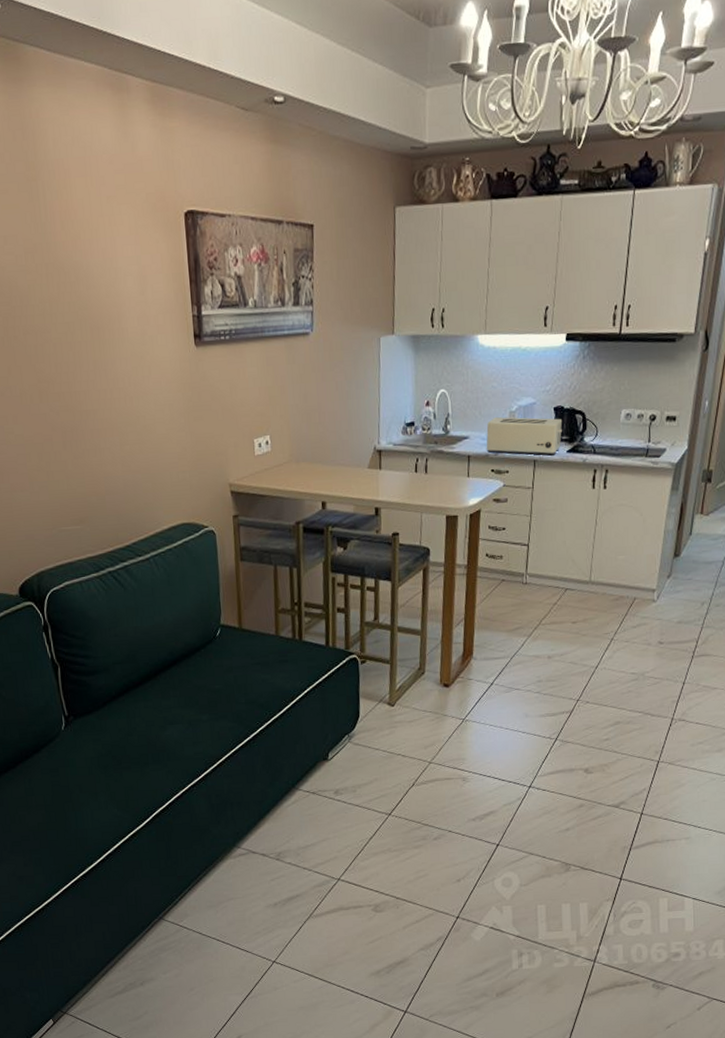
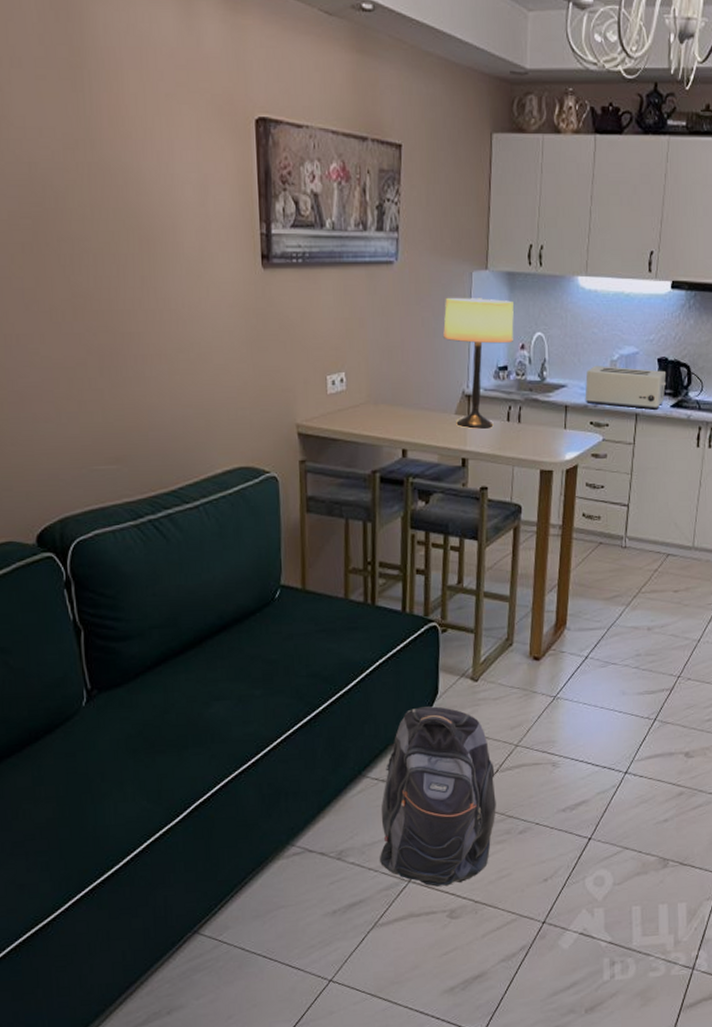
backpack: none [312,728,413,884] -> present [380,706,496,887]
table lamp: none [355,360,419,481] -> present [443,297,514,429]

